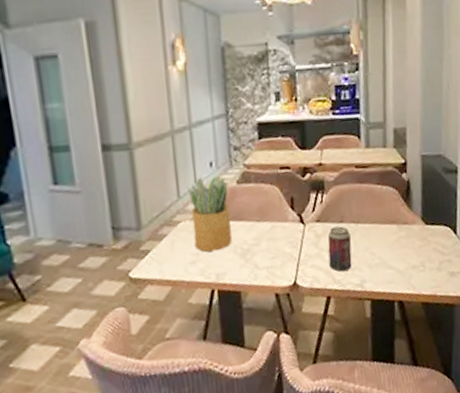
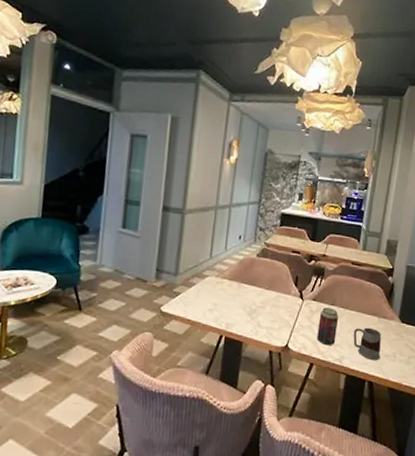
potted plant: present [187,175,232,252] -> none [215,245,250,305]
mug: none [372,238,408,276] -> present [353,327,382,360]

